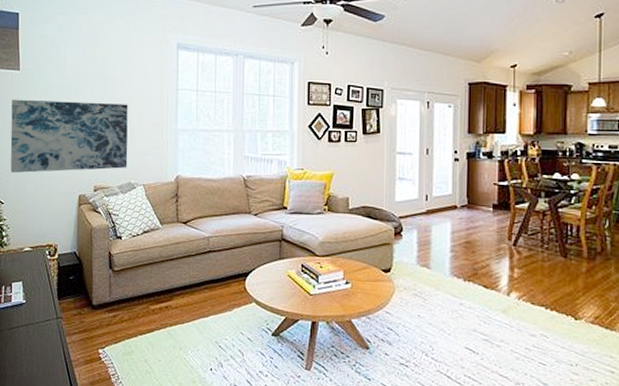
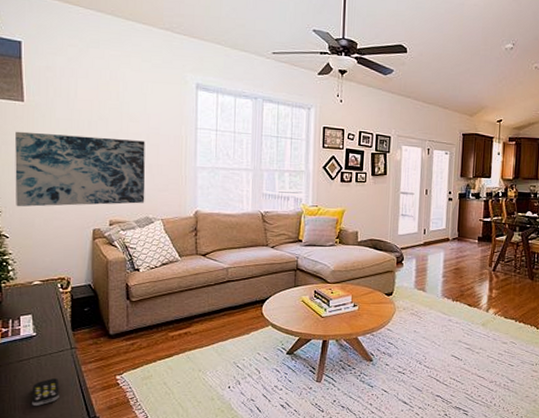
remote control: none [20,348,46,376] -> present [32,378,59,406]

